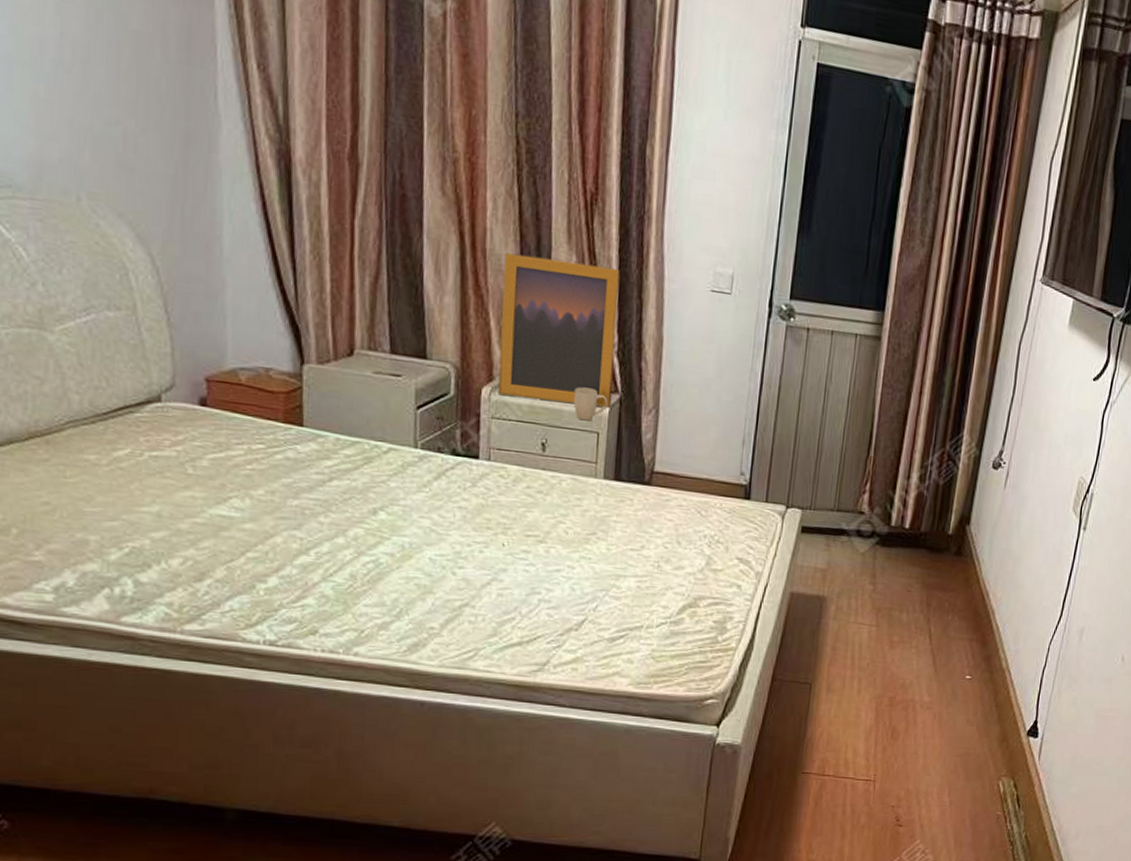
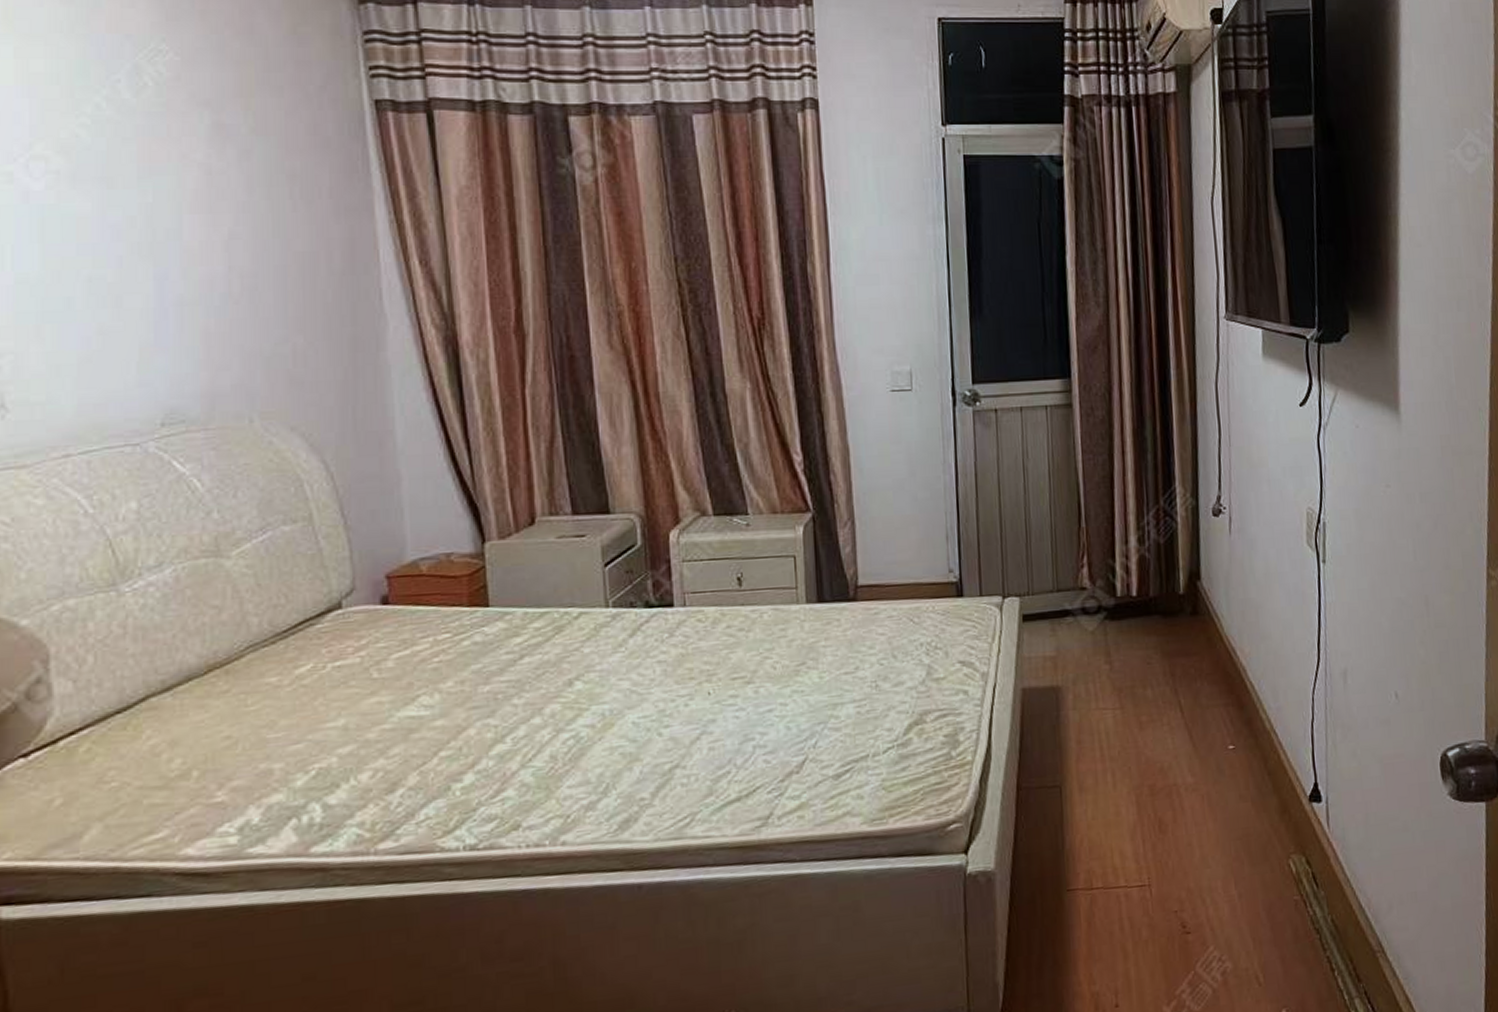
picture frame: present [498,252,620,408] -> none [678,387,804,537]
mug: present [573,387,608,421] -> none [764,511,801,547]

